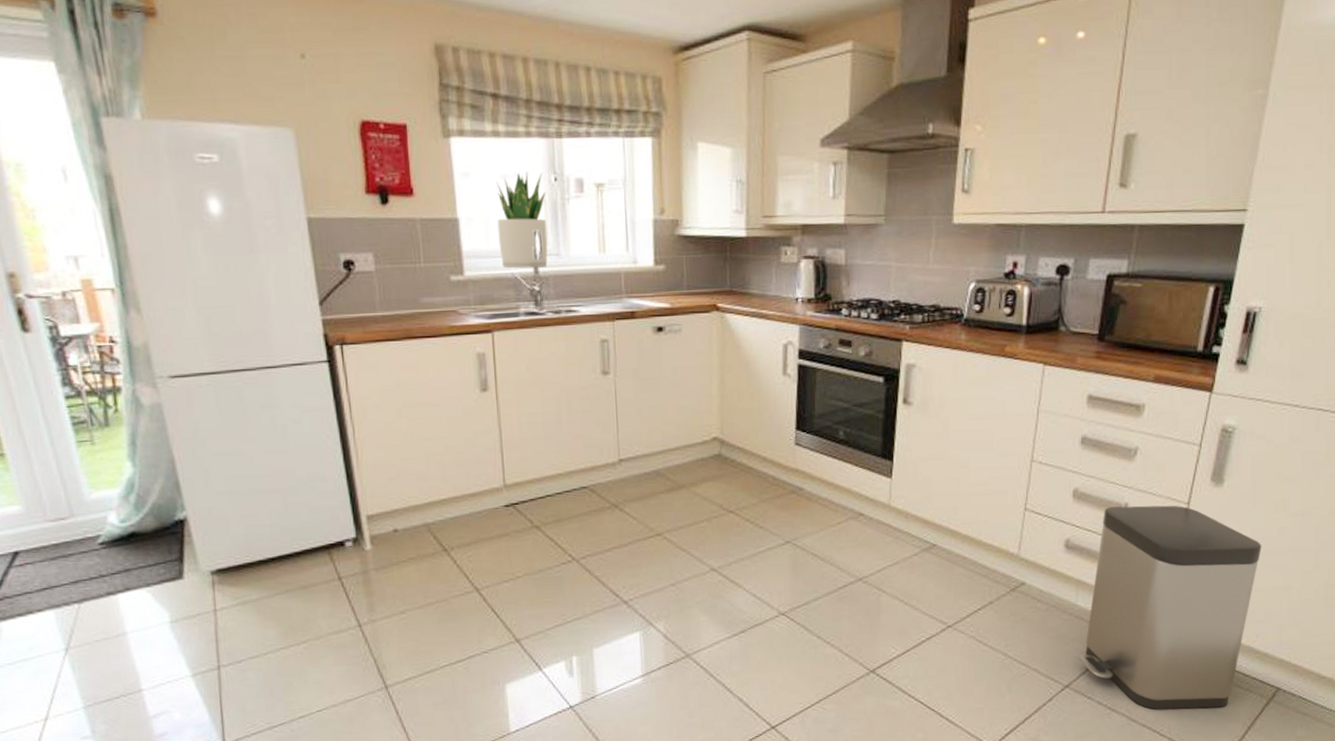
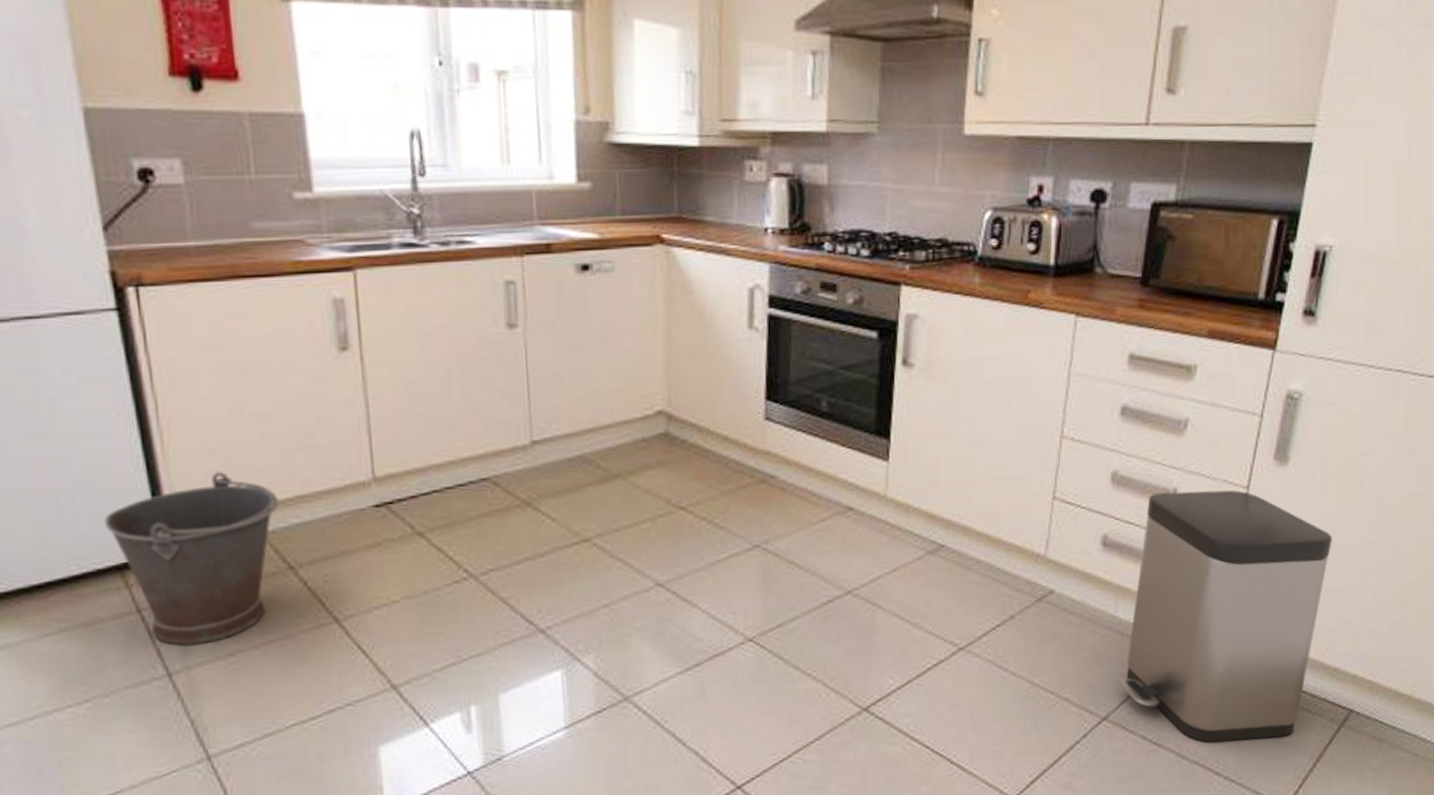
bucket: none [316,479,437,605] -> present [103,472,279,646]
planter: present [496,172,548,269] -> none [357,52,431,184]

